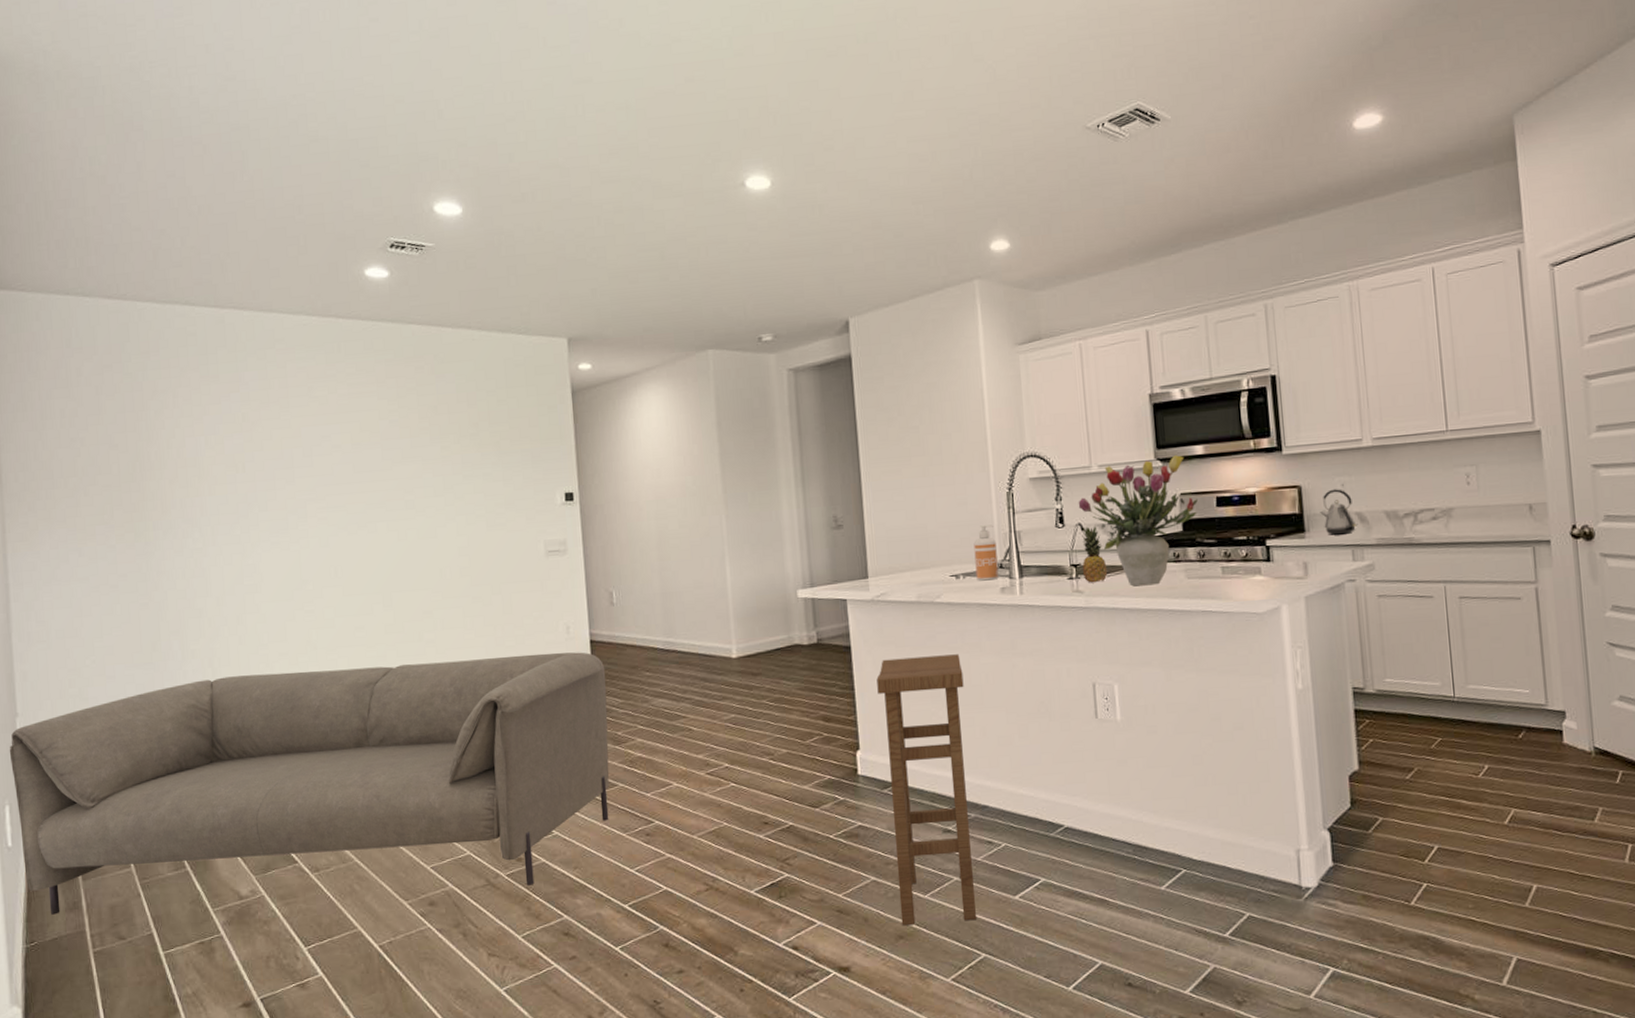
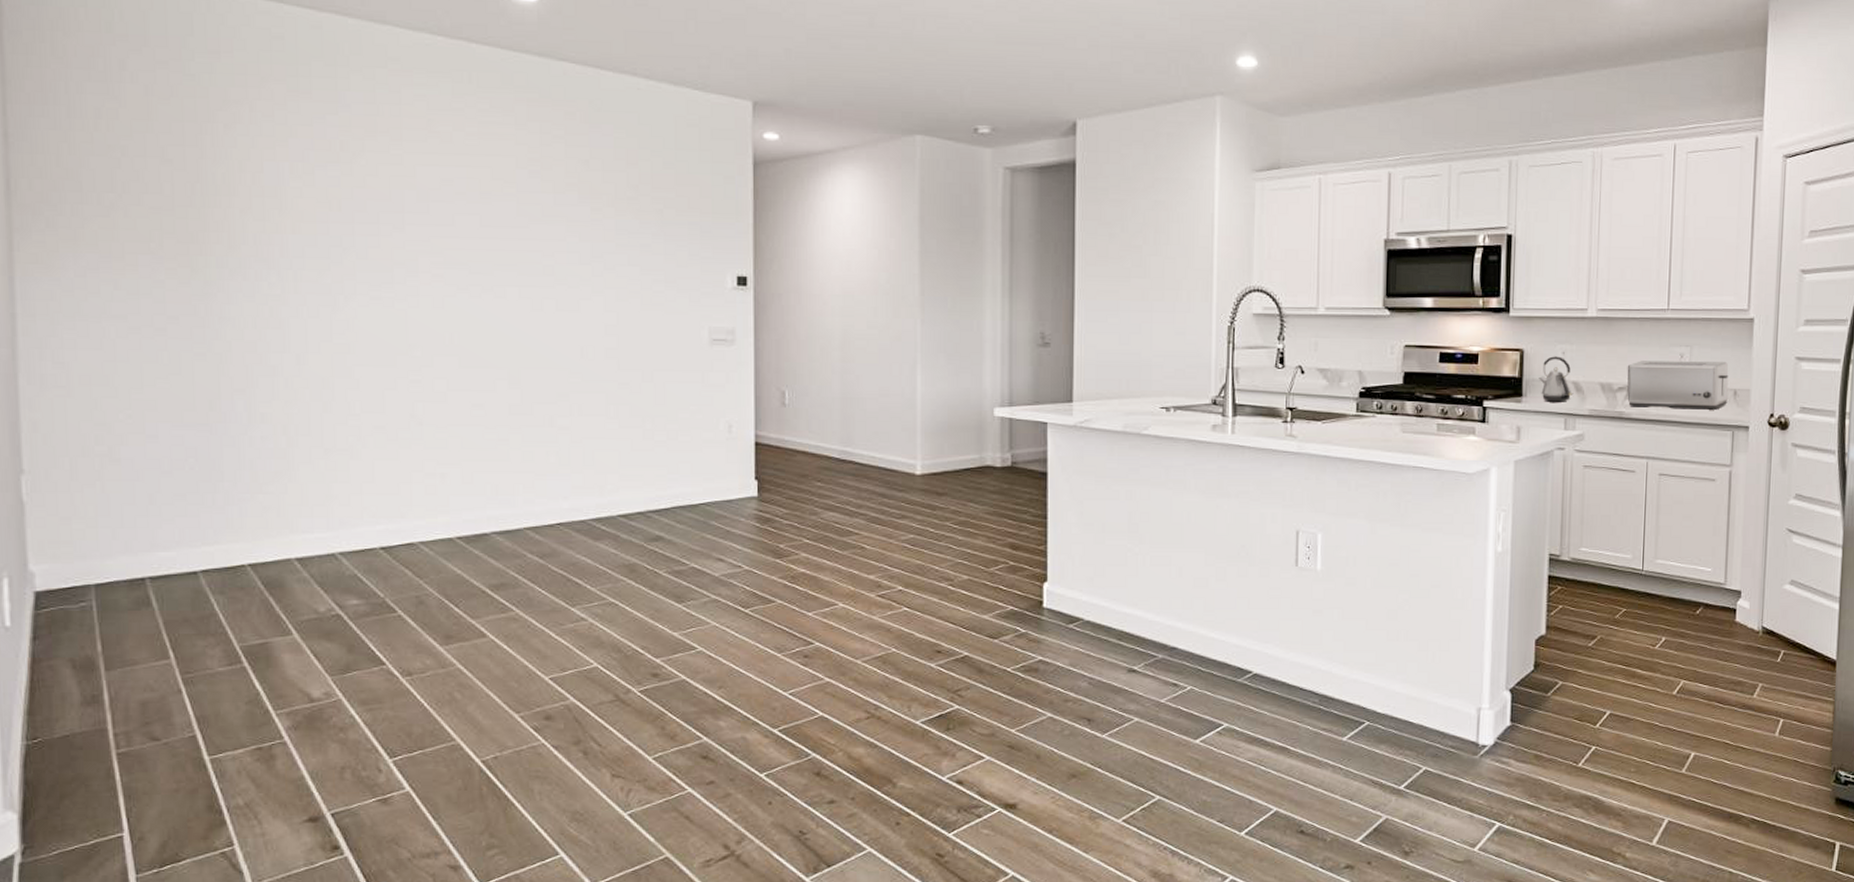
sofa: present [9,652,610,915] -> none [10,448,771,708]
bar stool: present [876,654,976,925] -> none [1072,489,1164,763]
soap dispenser: present [973,525,999,581] -> none [1188,358,1212,416]
flower arrangement: present [1078,455,1198,587] -> none [1300,305,1421,436]
fruit: present [1082,524,1108,583] -> none [1298,368,1324,429]
toaster: none [1411,477,1524,532] -> present [1627,360,1729,410]

